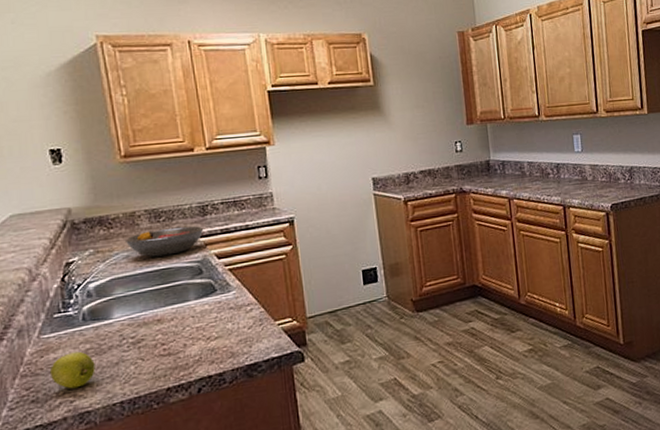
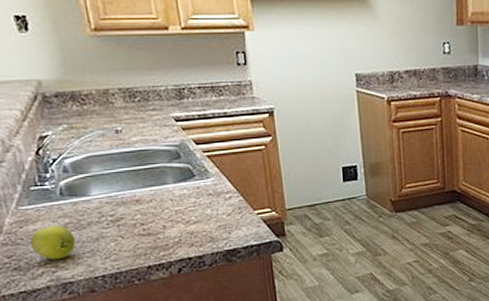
fruit bowl: present [124,226,204,257] -> none [98,108,181,138]

